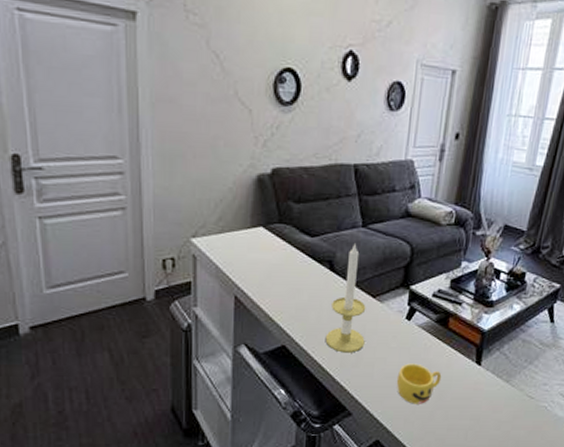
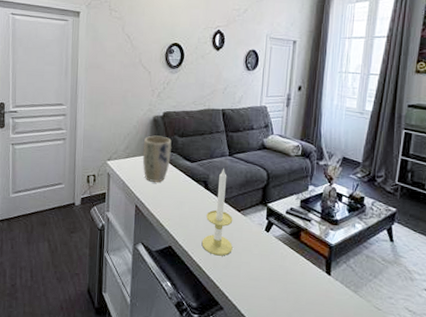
plant pot: none [243,201,284,265] -> present [142,135,172,182]
cup: present [396,363,442,404] -> none [259,268,297,306]

